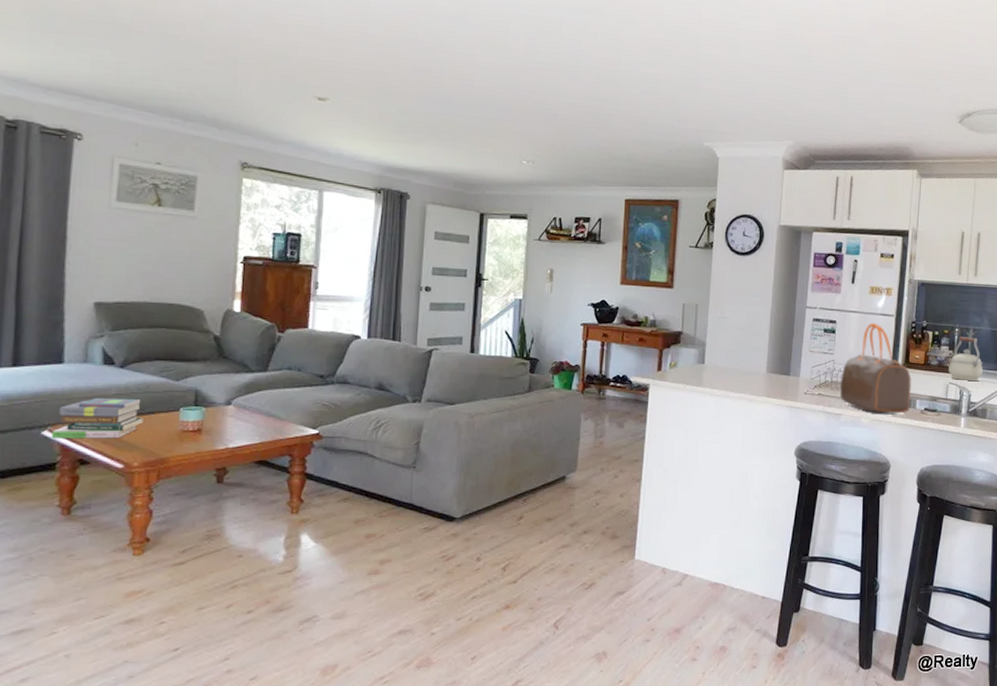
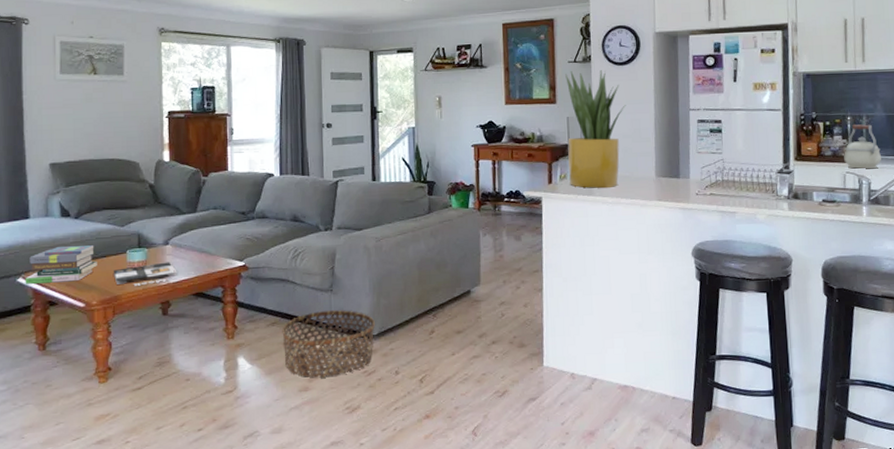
magazine: none [161,424,239,450] -> present [113,262,177,287]
basket: none [354,489,459,561] -> present [282,310,375,378]
planter: none [679,256,744,380] -> present [565,70,626,188]
handbag: present [839,322,912,414] -> none [731,118,807,208]

